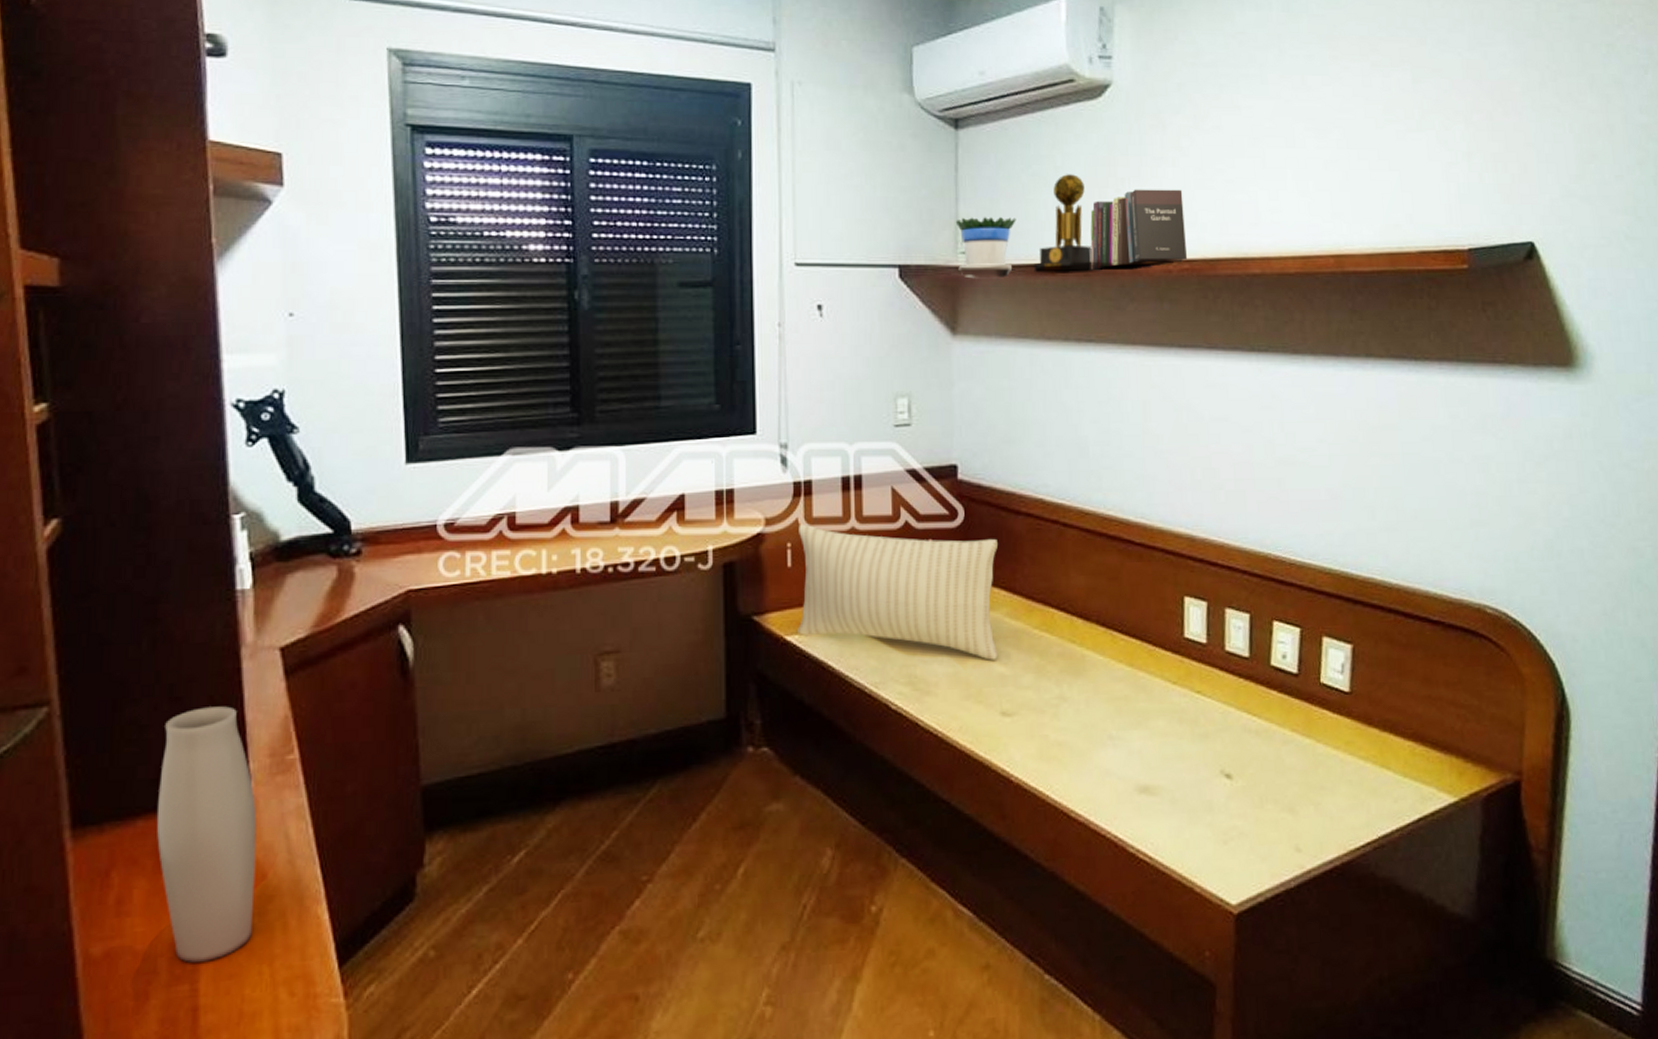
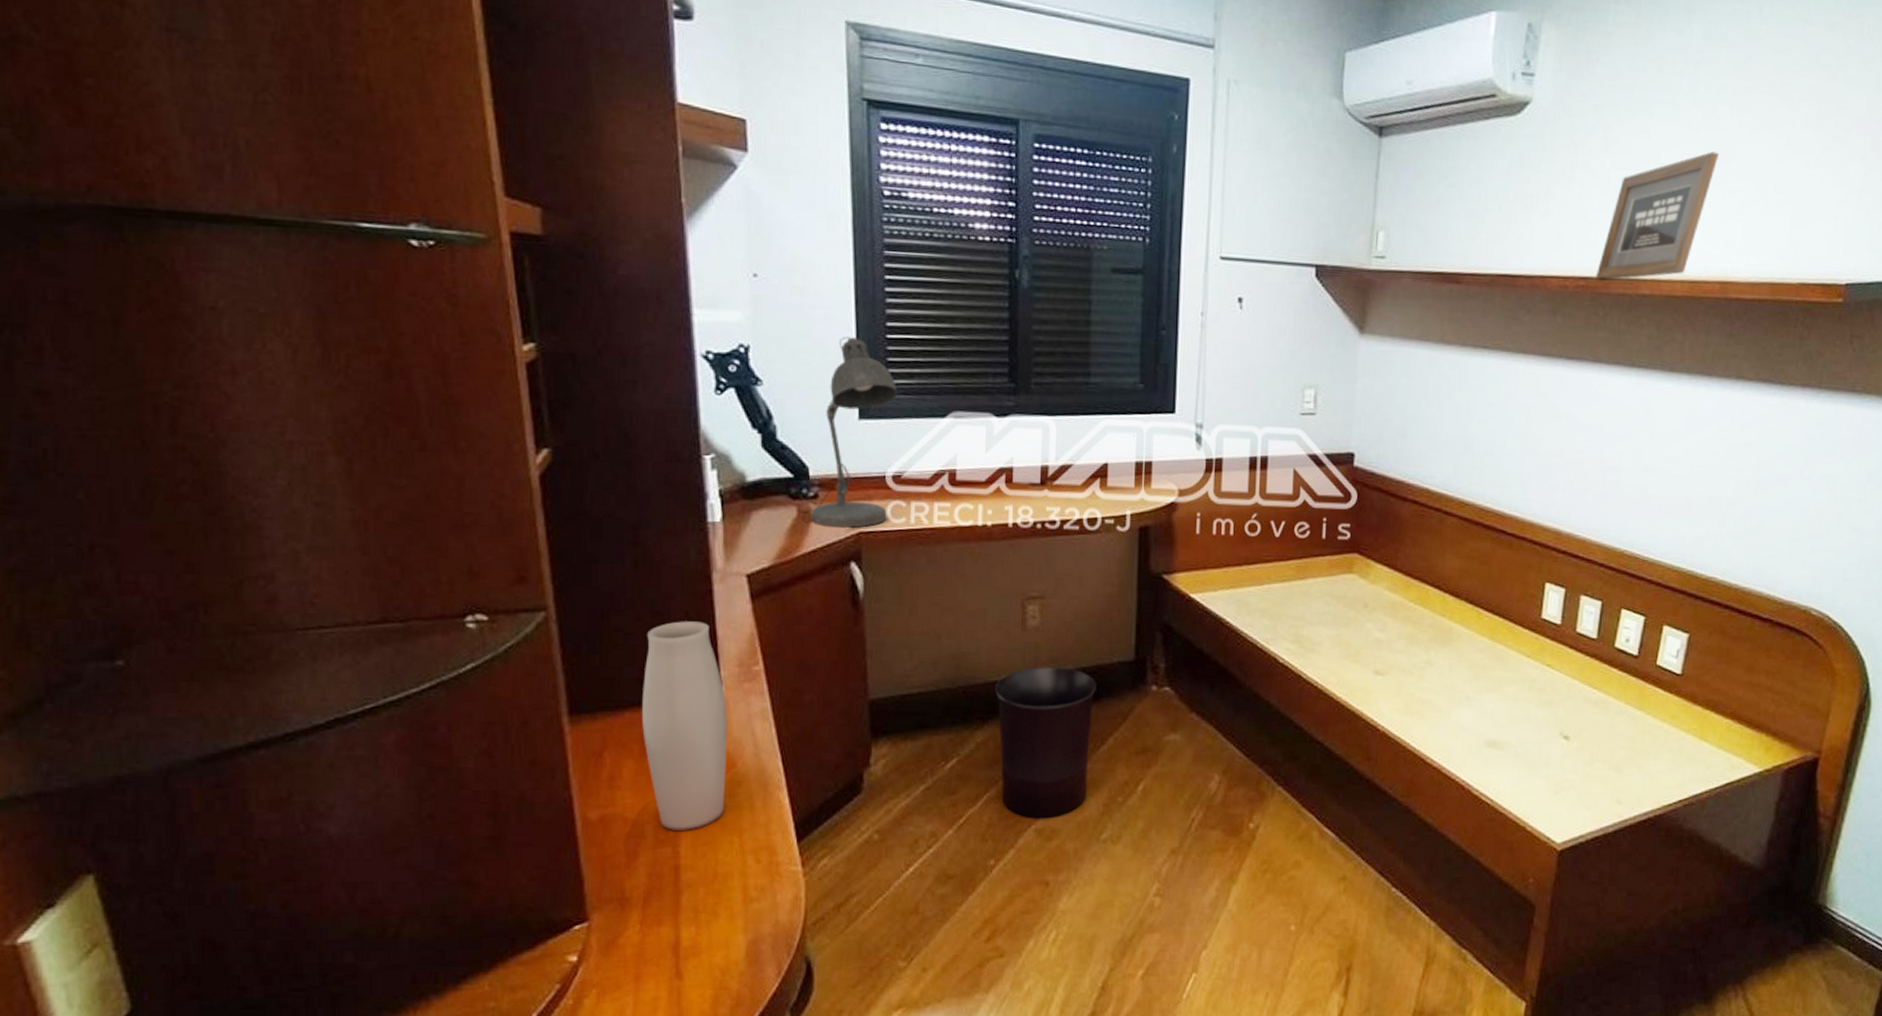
desk lamp: none [341,374,449,587] -> present [800,337,898,528]
waste bin: none [567,732,684,918] -> present [995,667,1096,819]
pillow: present [796,523,998,660] -> none [1200,496,1384,627]
flowerpot: present [955,217,1016,279] -> none [1371,223,1429,284]
trophy: present [1033,174,1102,274] -> none [1440,187,1504,284]
books: present [1090,189,1188,271] -> none [1492,206,1587,284]
picture frame: none [1200,122,1316,262] -> present [1595,151,1720,281]

